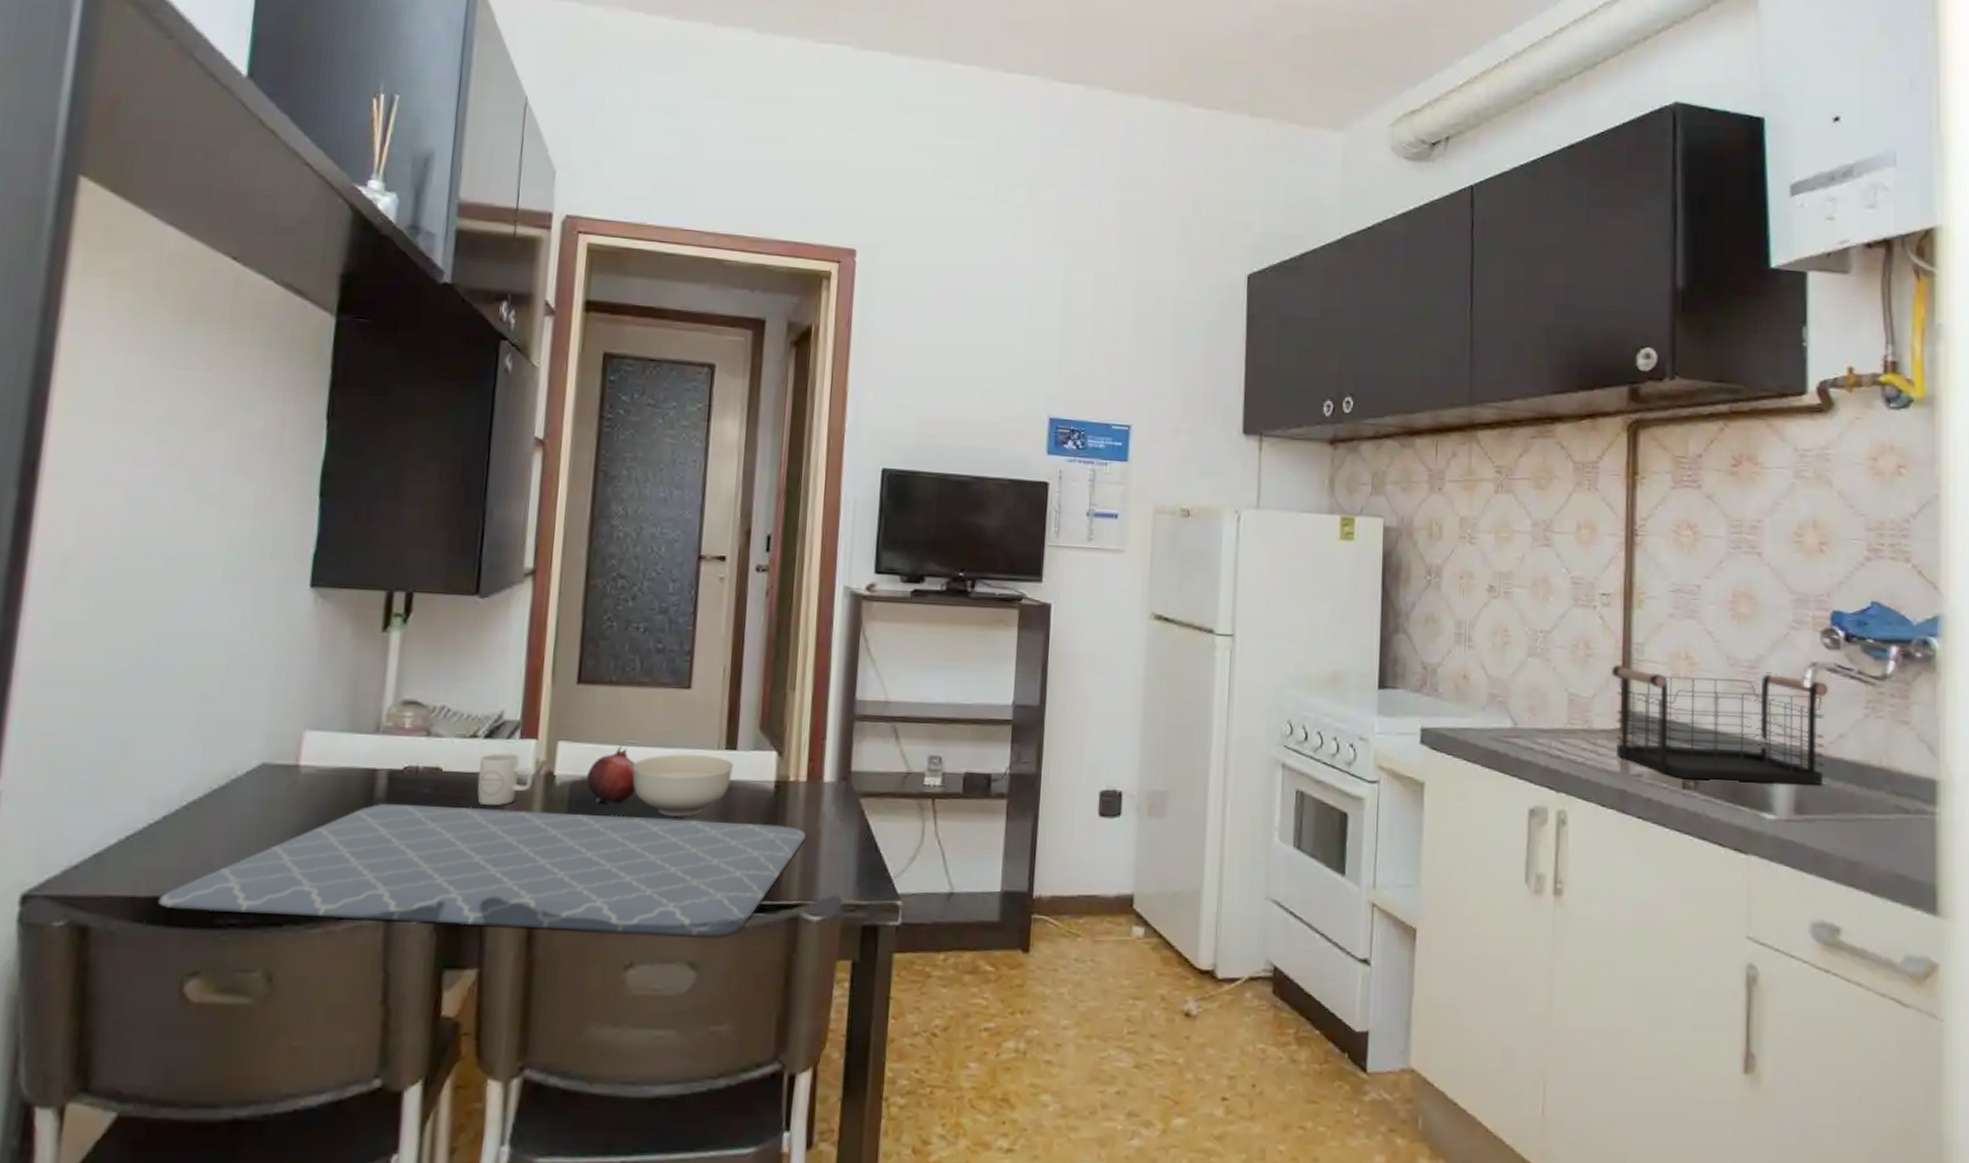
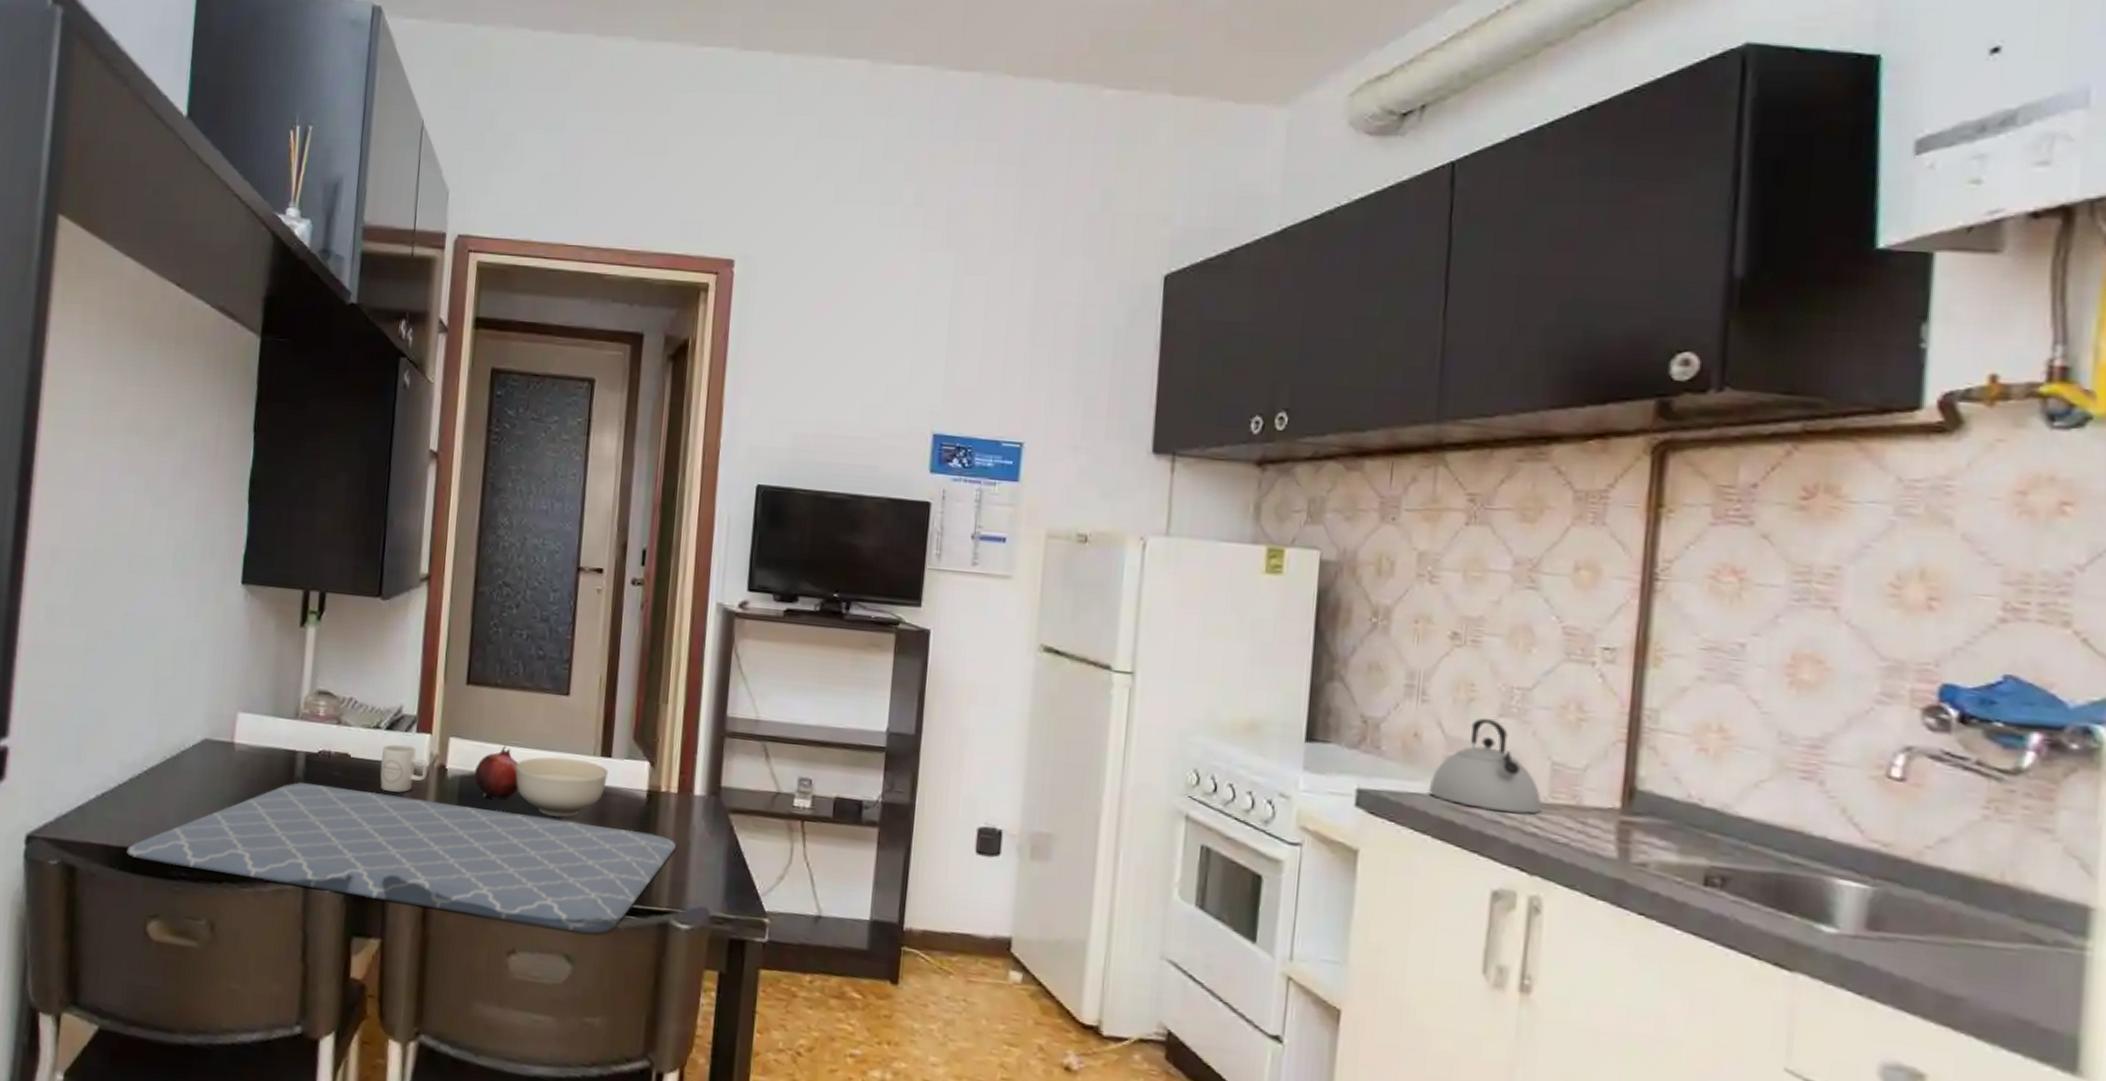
kettle: none [1476,658,1563,739] -> present [1428,717,1543,814]
dish rack: present [1612,665,1828,786] -> none [1612,733,1928,899]

